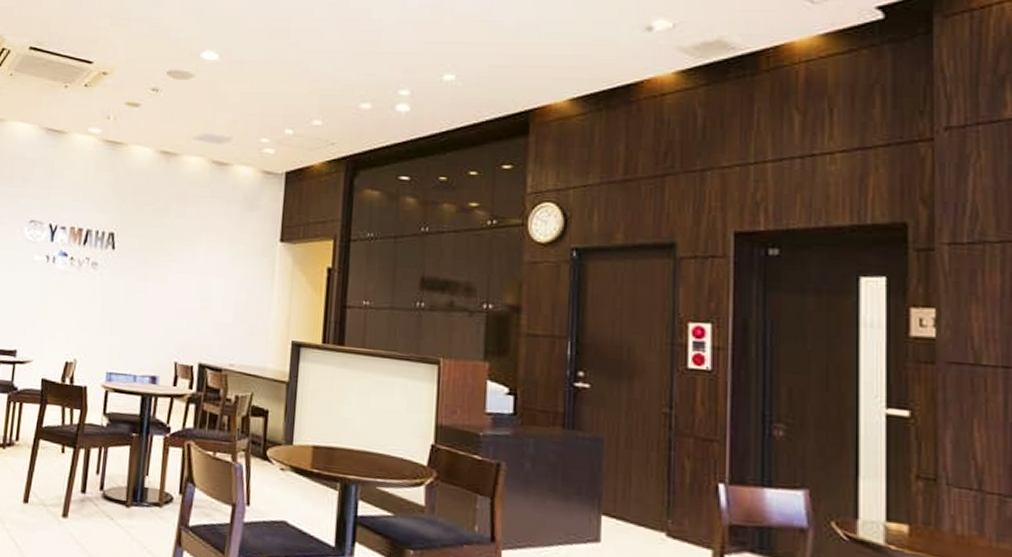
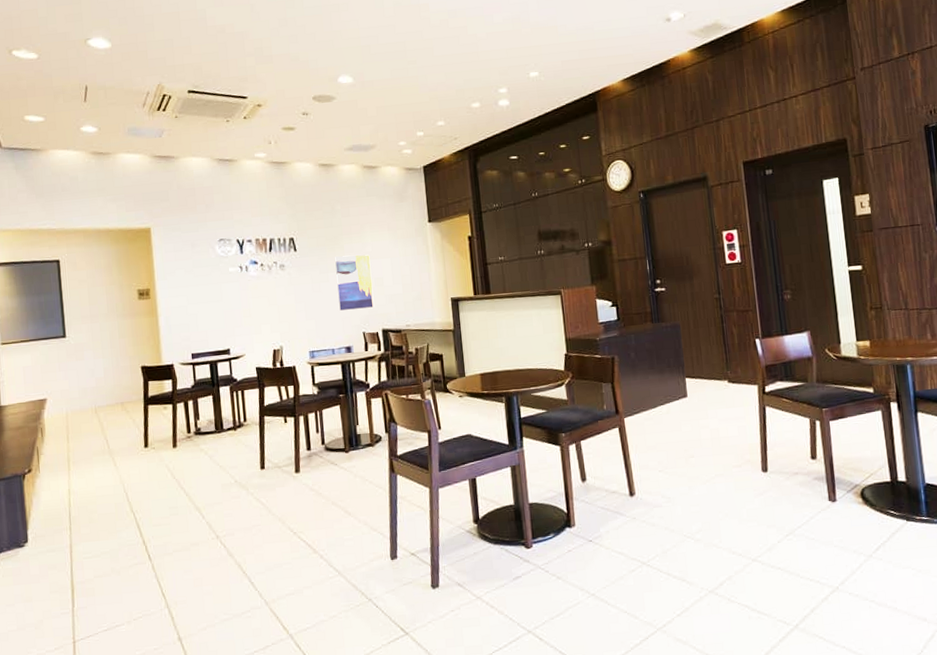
wall art: none [152,264,200,334] -> present [335,254,375,311]

